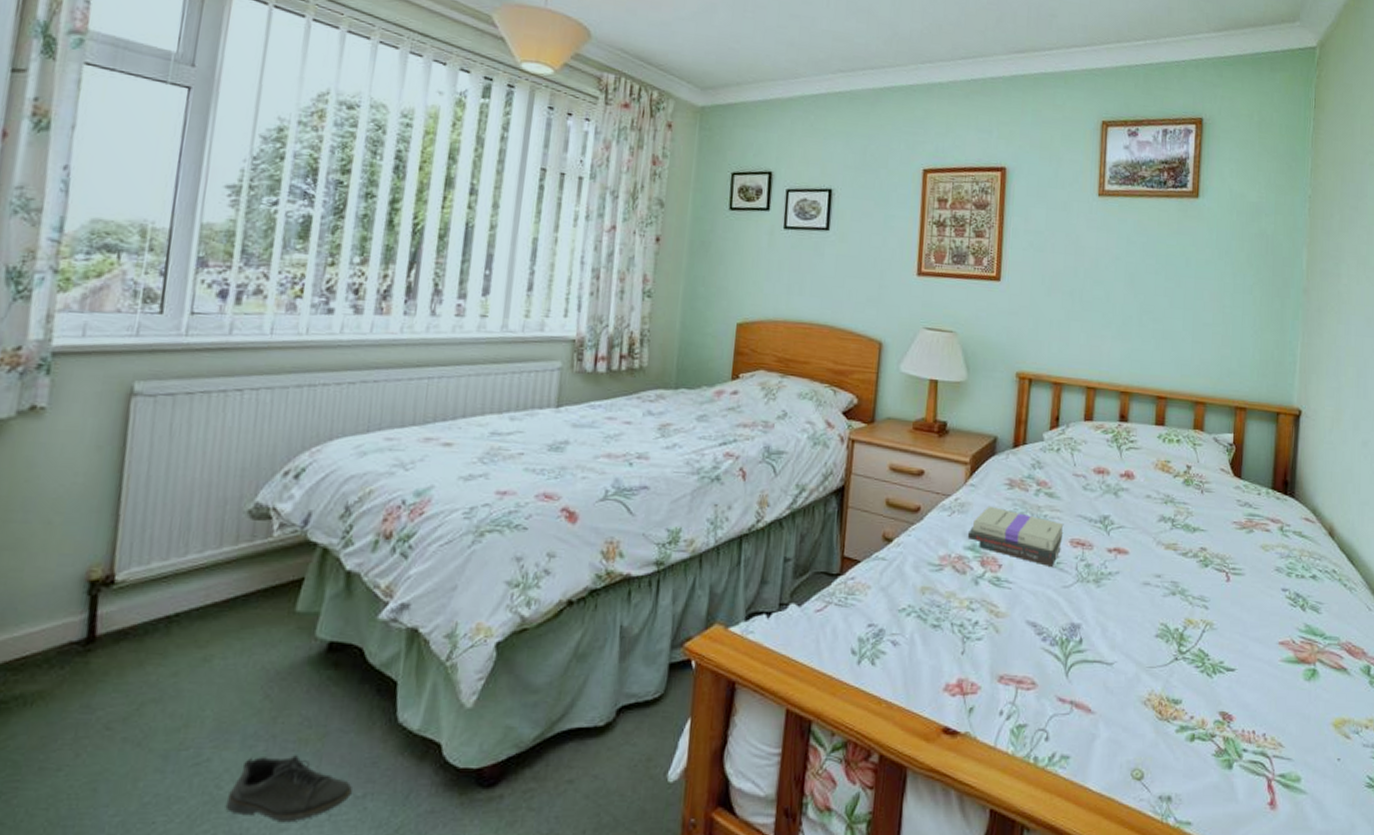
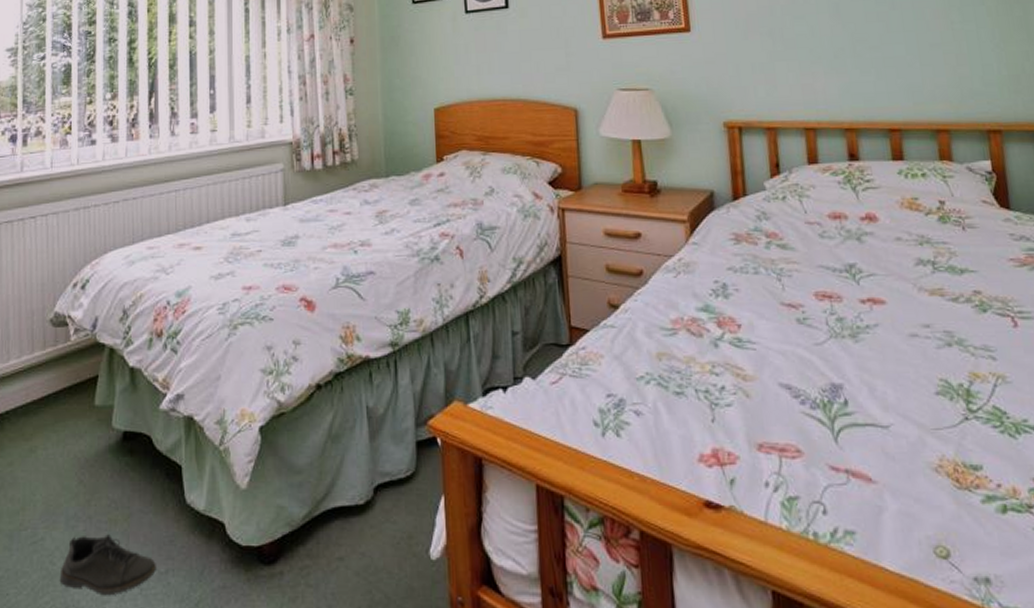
books: present [967,505,1064,566] -> none [697,263,806,323]

